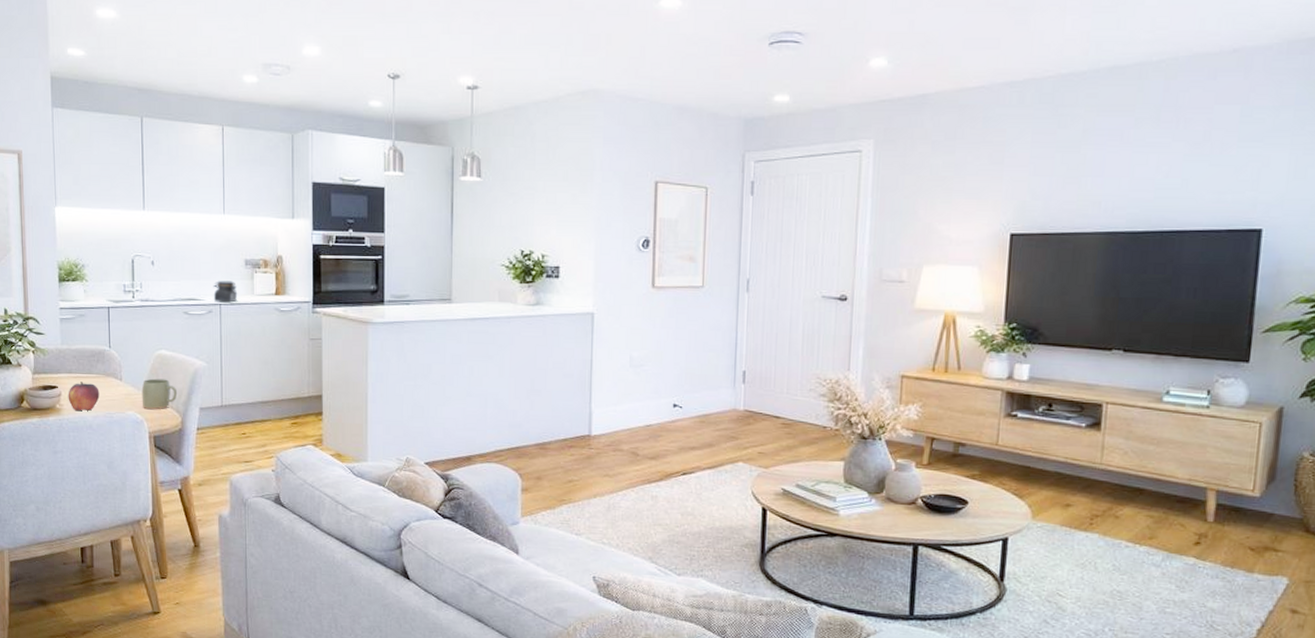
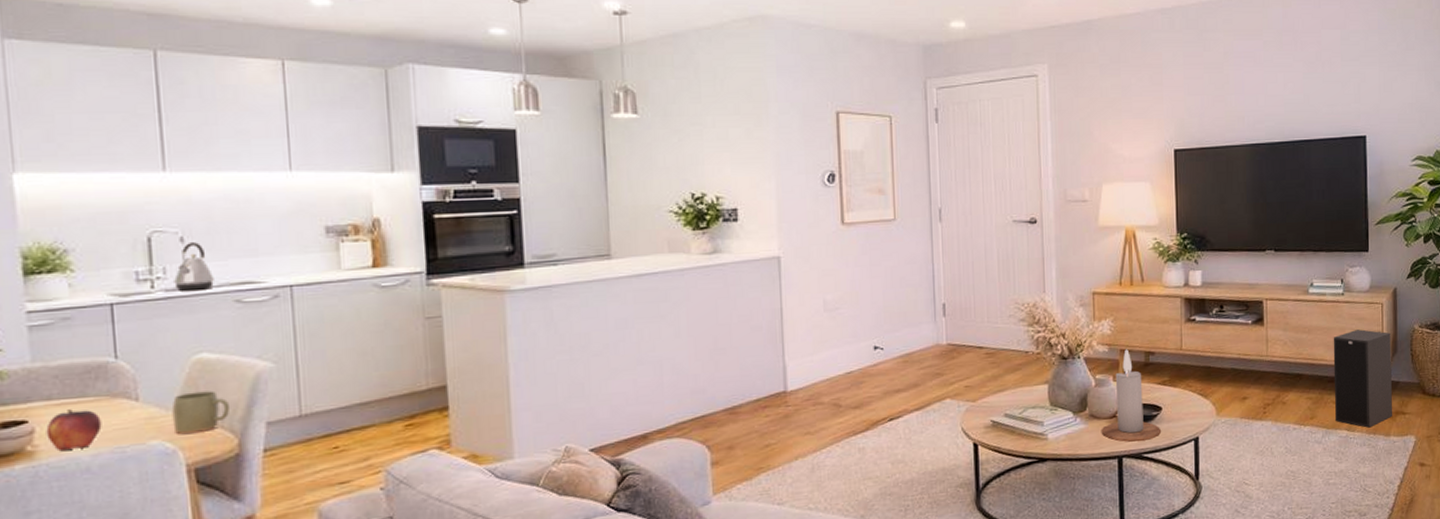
kettle: none [147,266,172,302] -> present [174,242,216,291]
jar: present [213,280,238,303] -> none [279,254,317,284]
candle: none [897,437,964,532] -> present [1101,349,1161,442]
speaker: none [1181,449,1269,560] -> present [1333,329,1392,428]

